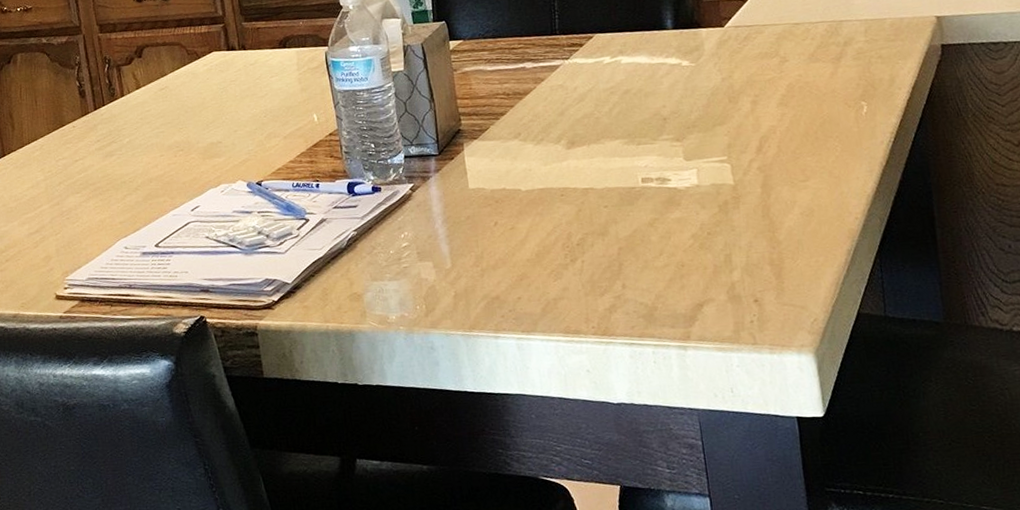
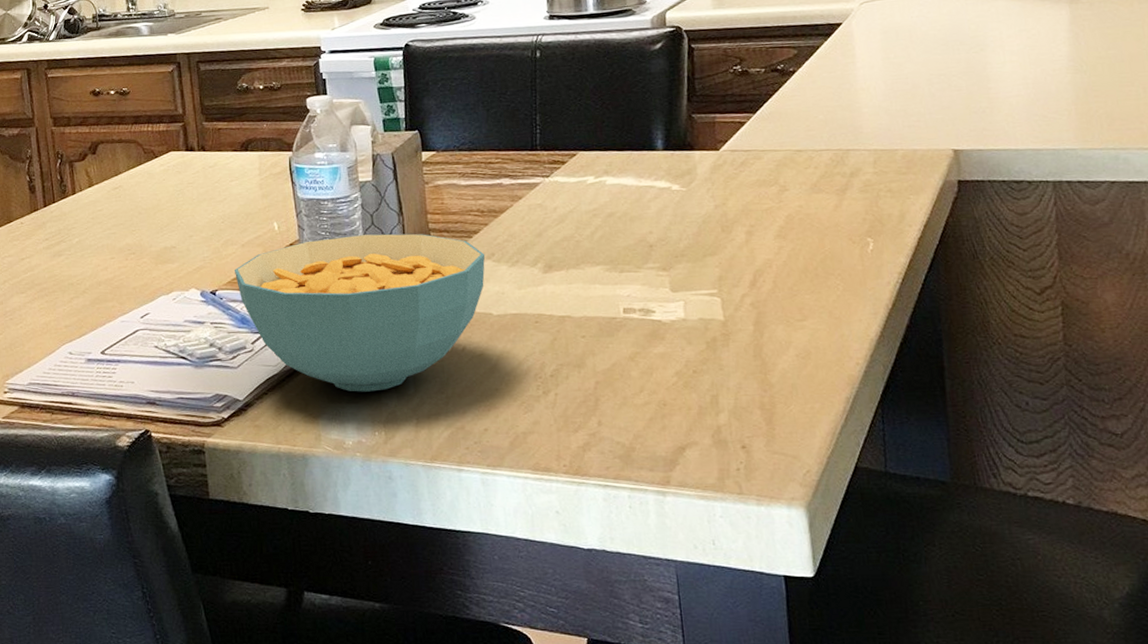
cereal bowl: none [278,118,513,270] -> present [235,233,485,392]

